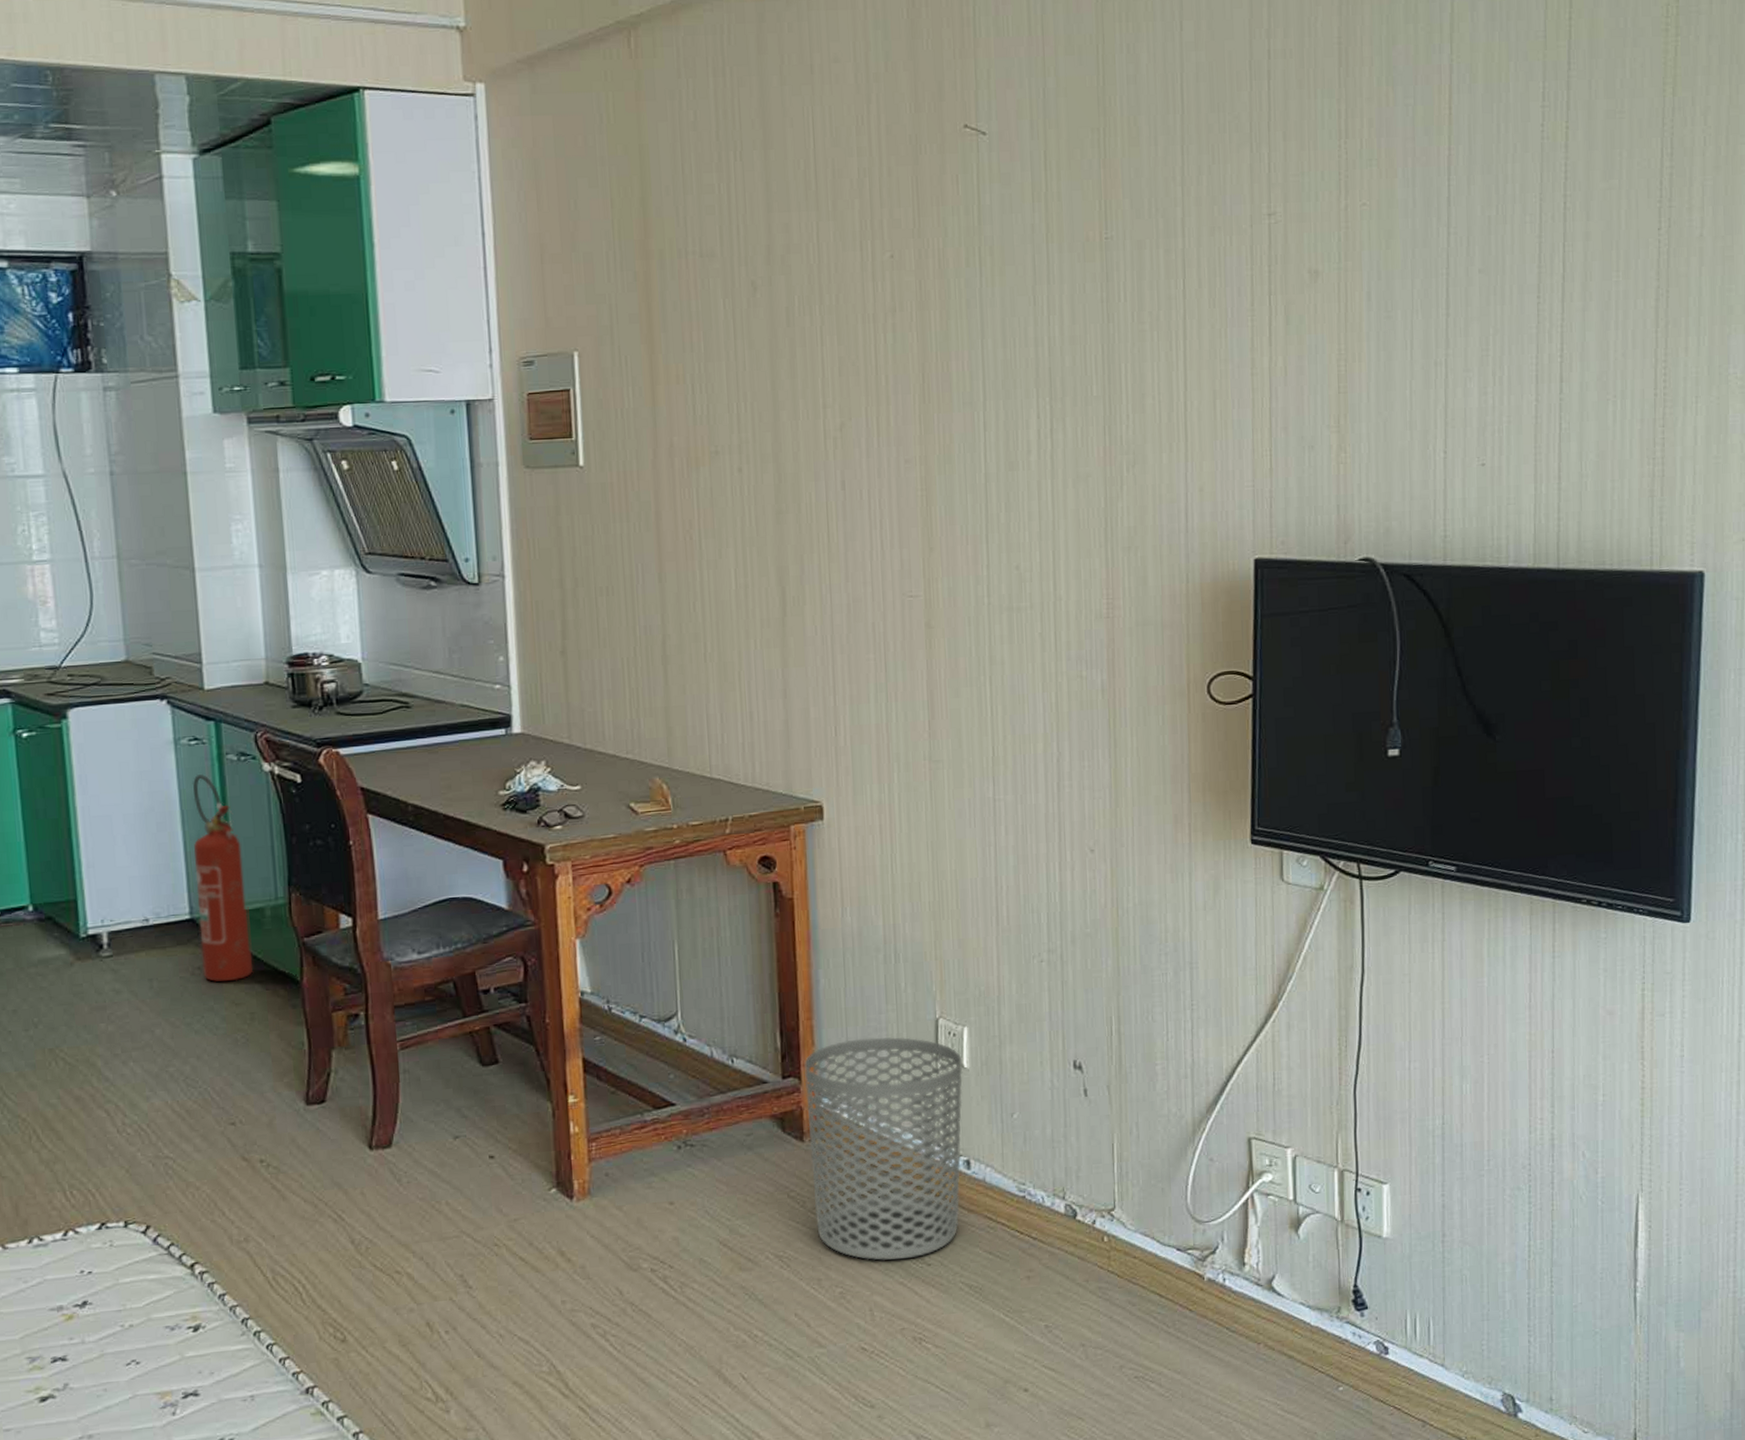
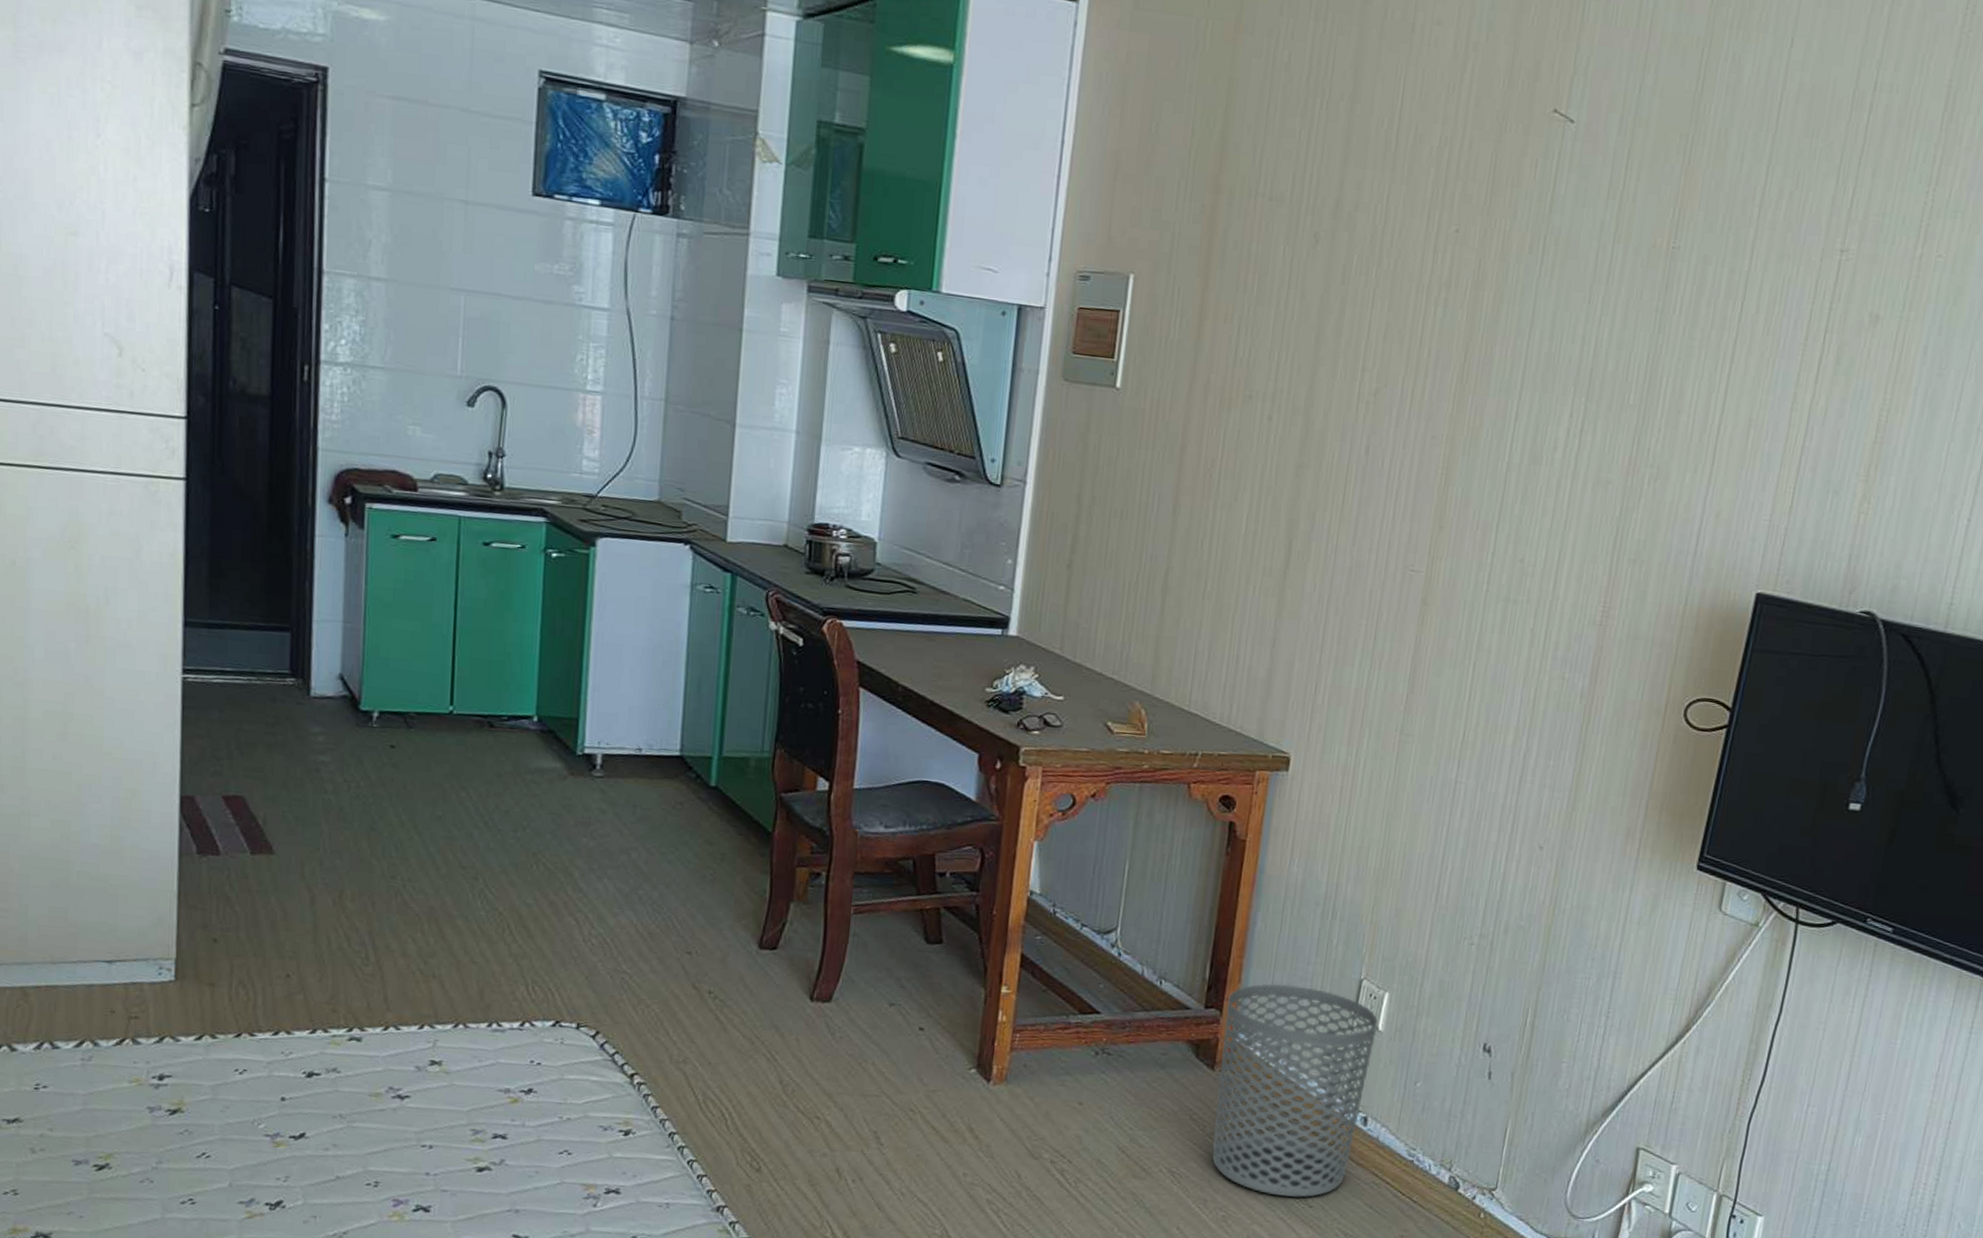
fire extinguisher: present [192,774,254,982] -> none [684,621,738,822]

